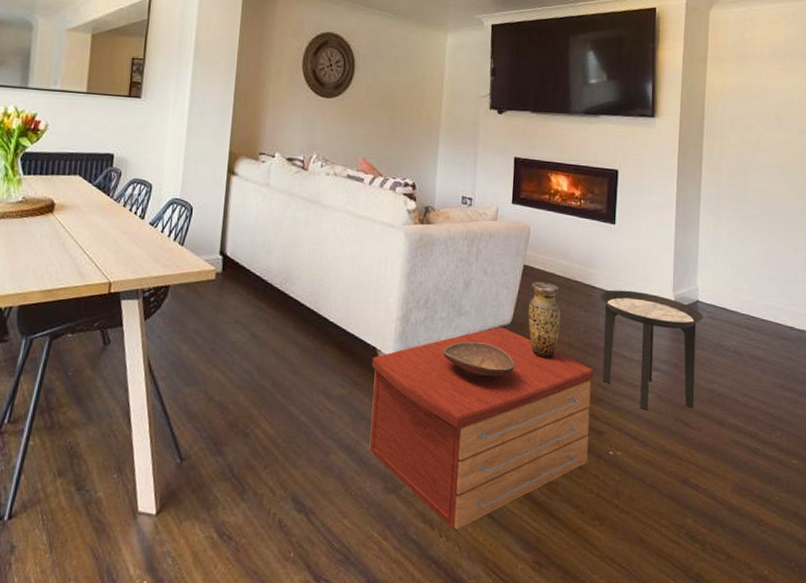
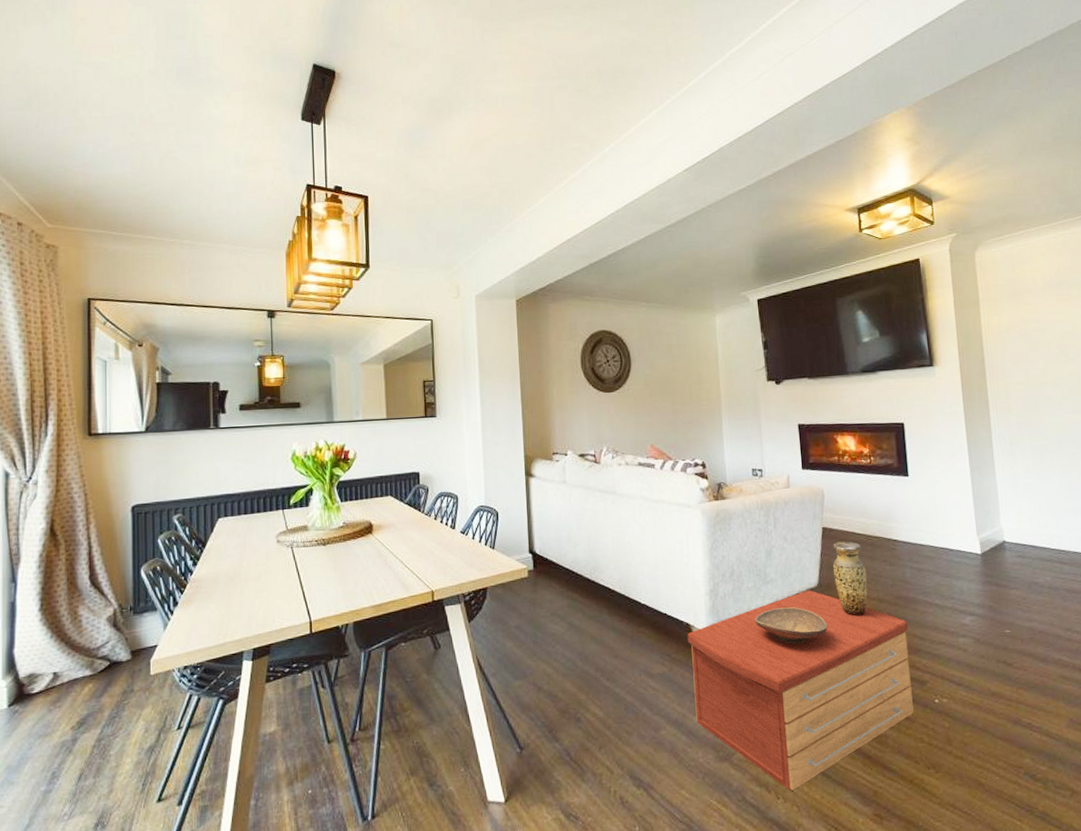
side table: present [599,290,704,410] -> none [903,539,1016,656]

